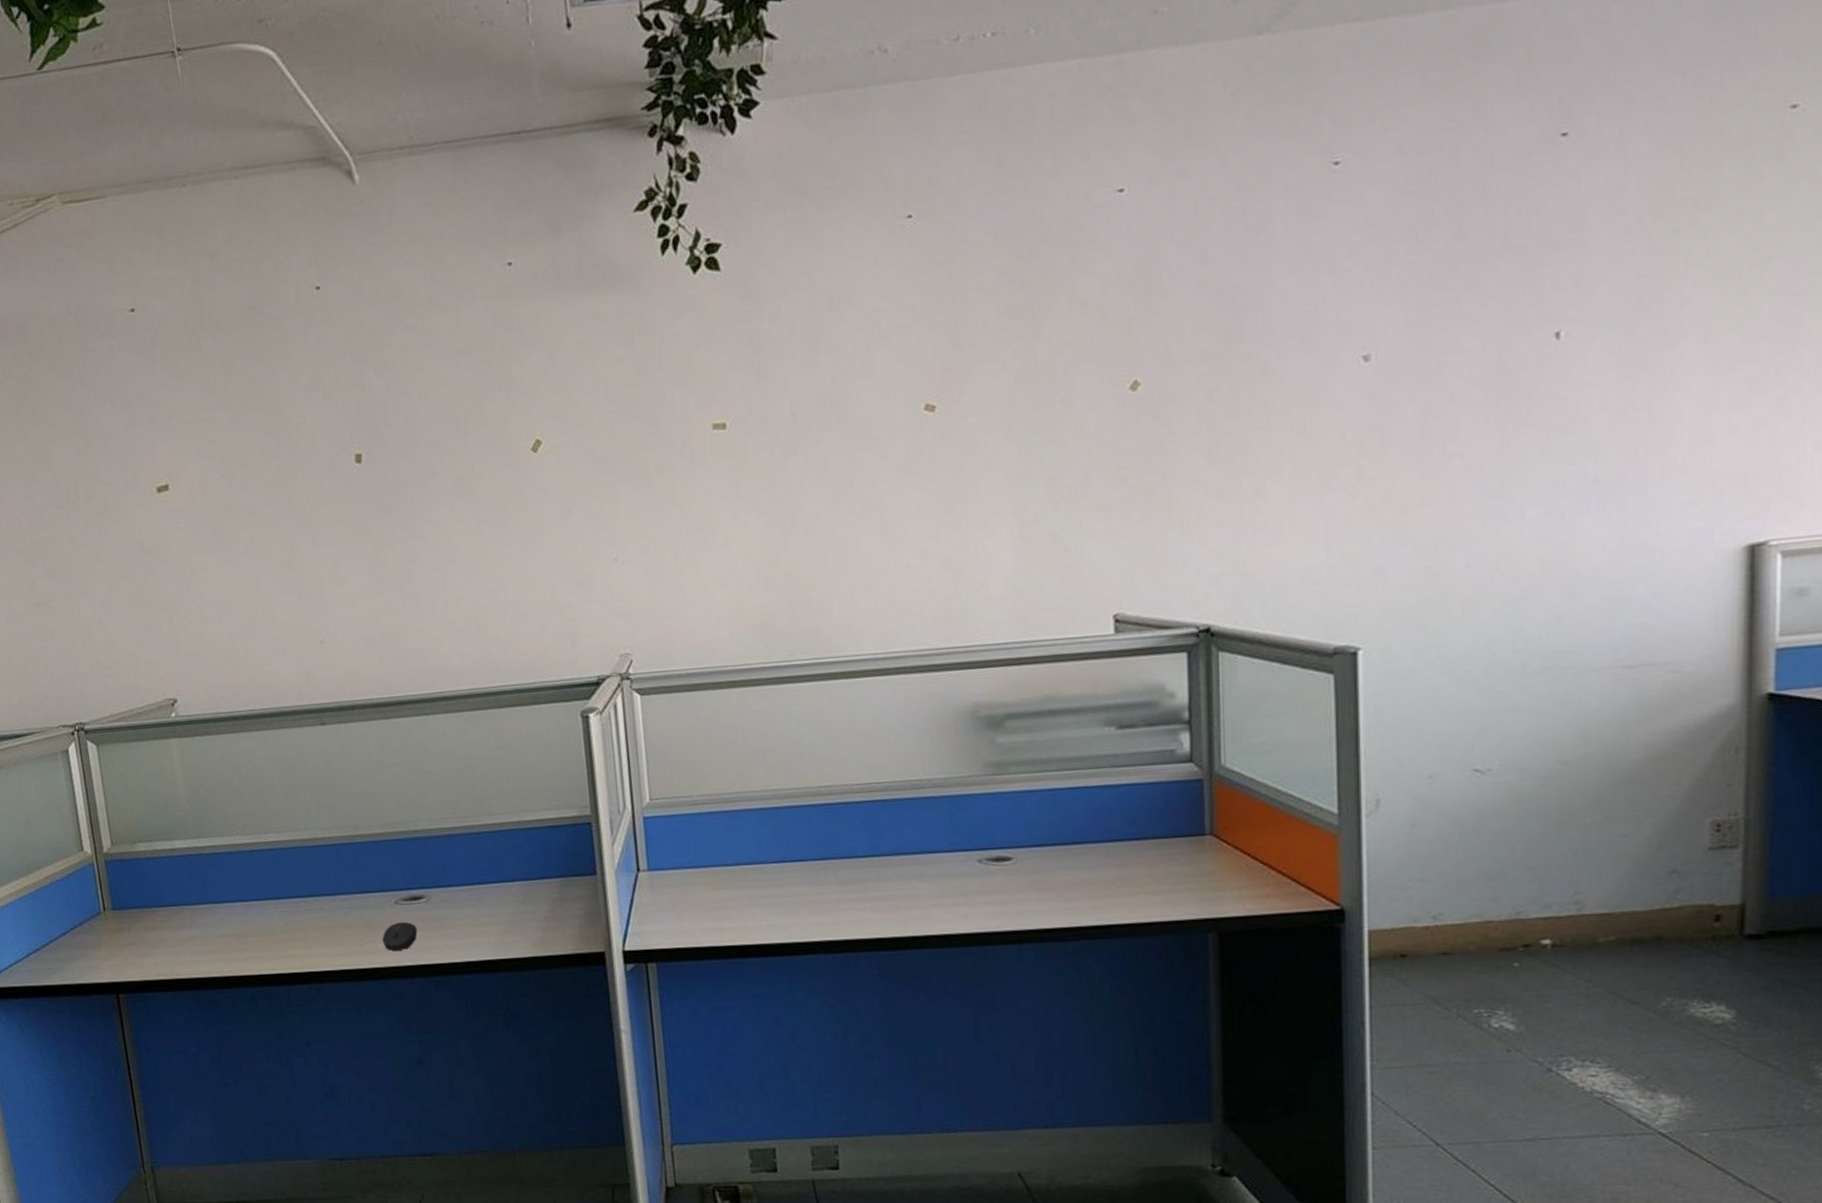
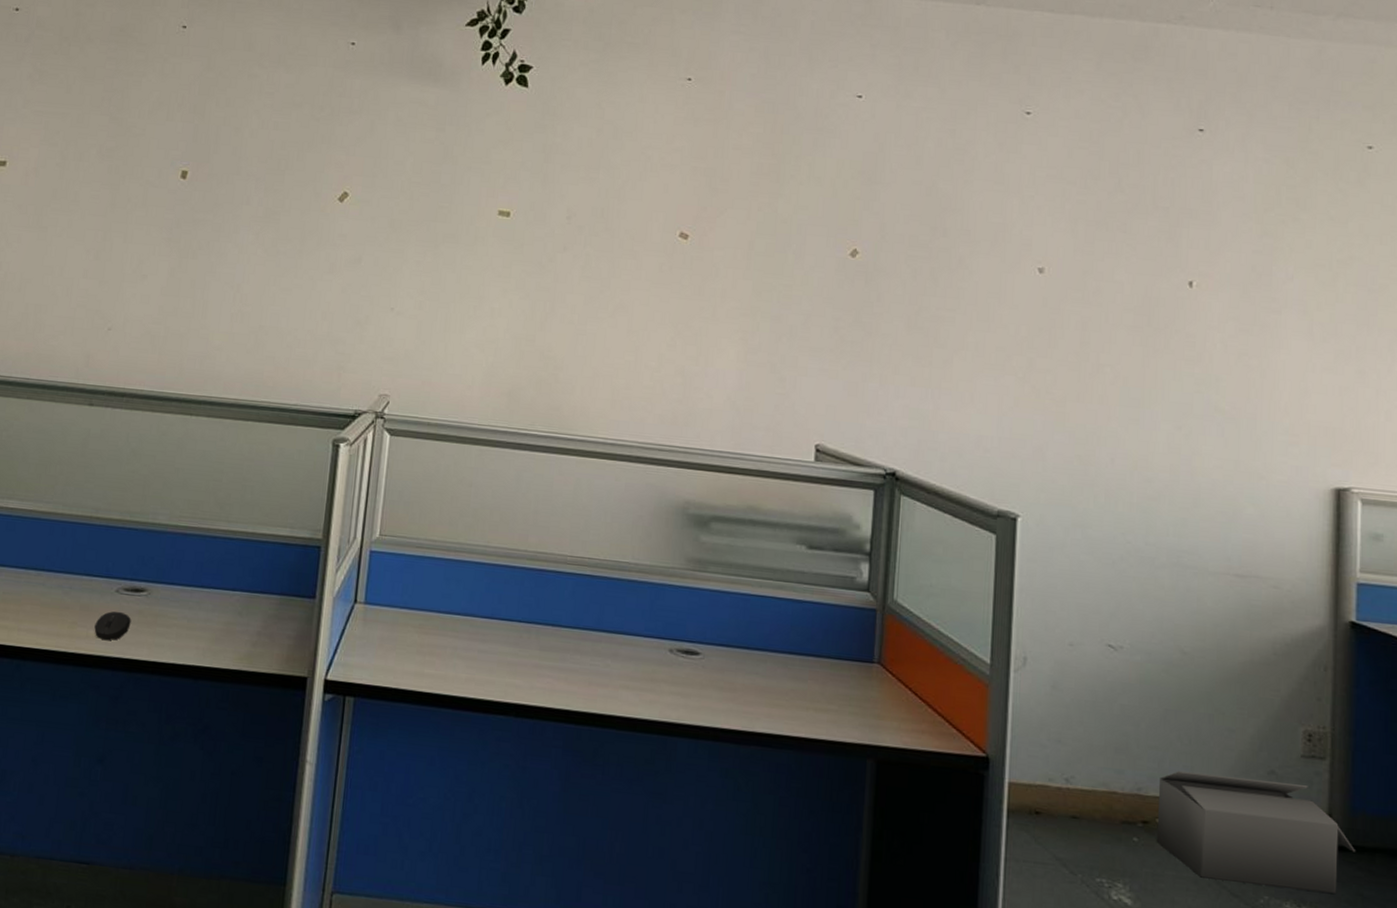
cardboard box: none [1540,878,1774,991] -> present [1156,770,1355,893]

